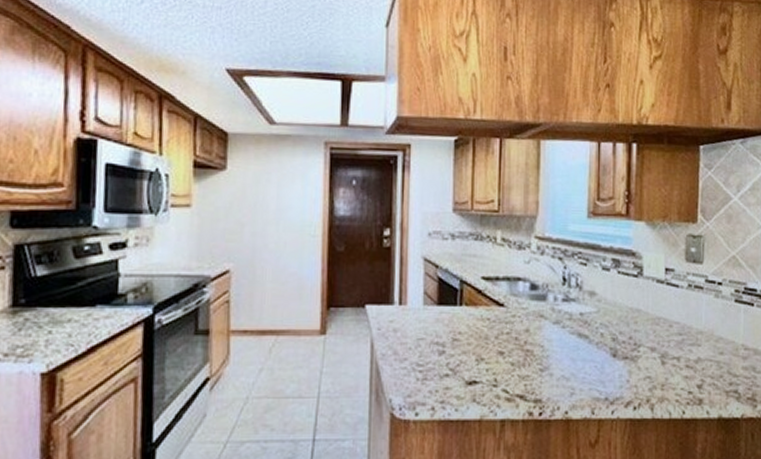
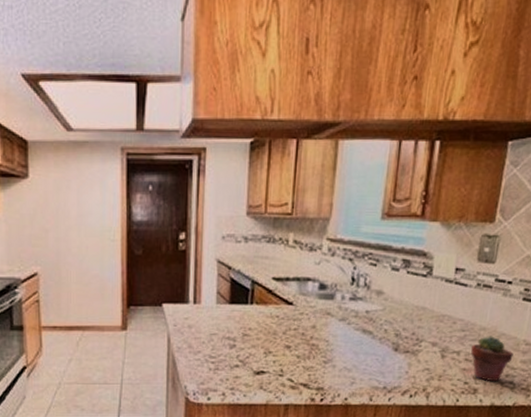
potted succulent: none [691,340,734,390] -> present [471,336,514,381]

